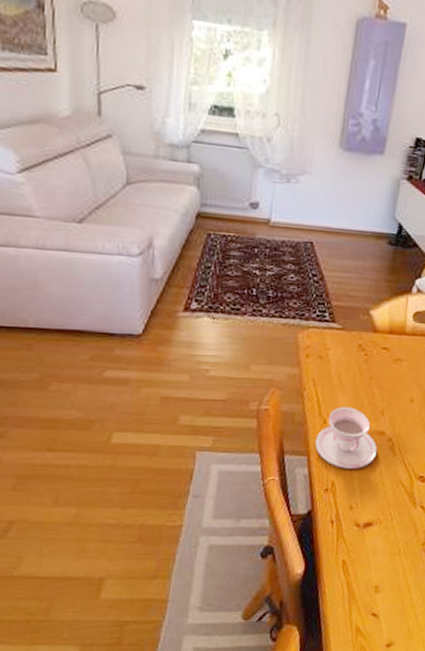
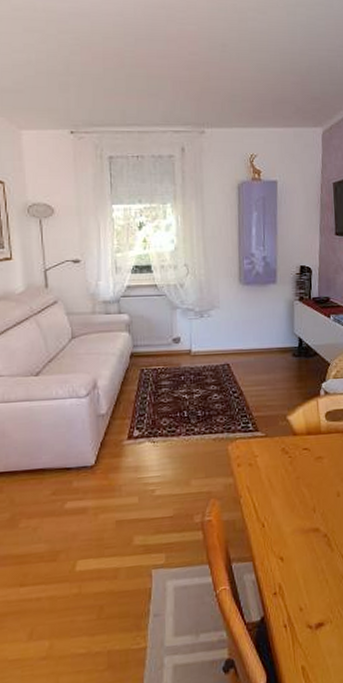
teacup: present [315,407,378,469] -> none [257,508,316,570]

